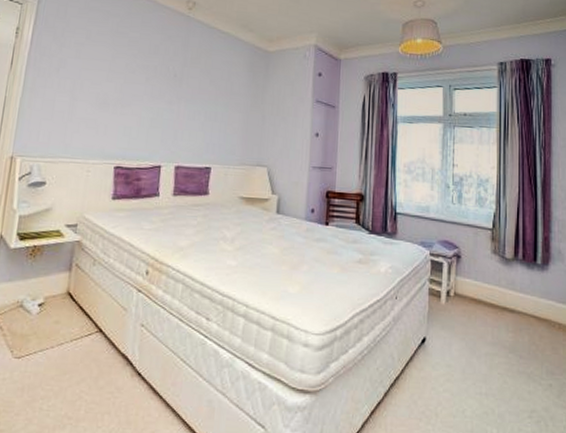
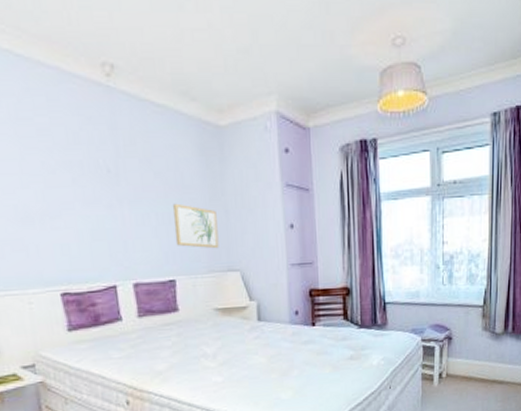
wall art: none [217,105,255,146] -> present [172,203,219,249]

